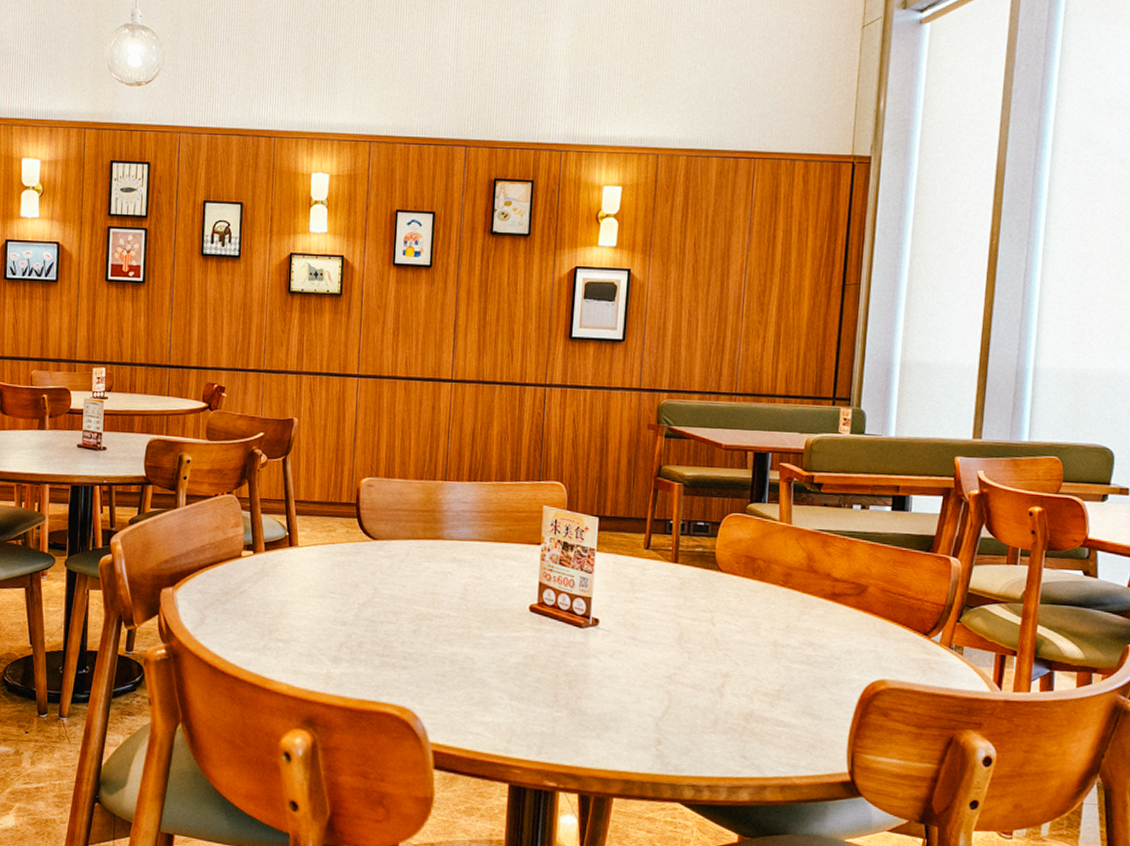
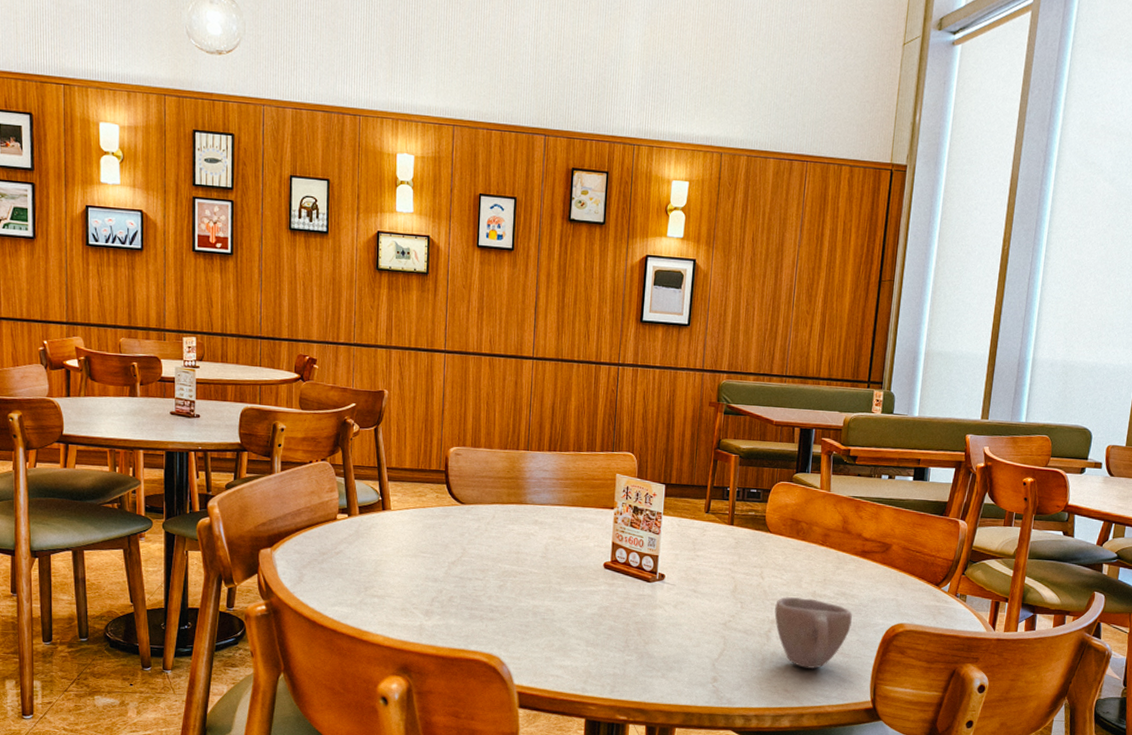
cup: none [728,645,822,732] -> present [774,596,852,669]

